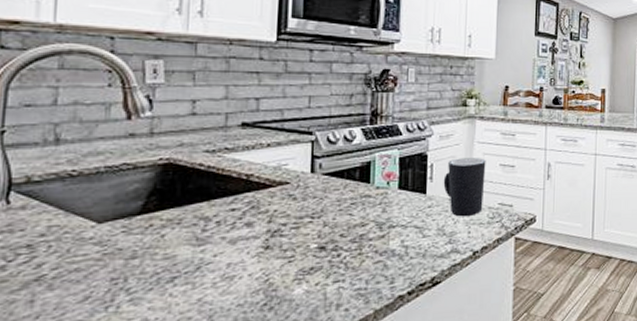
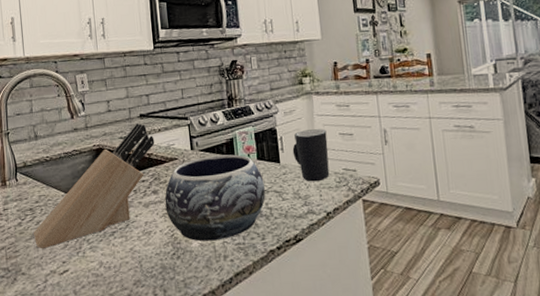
knife block: none [27,134,259,304] -> present [33,123,155,249]
decorative bowl: none [261,181,403,287] -> present [164,154,266,241]

